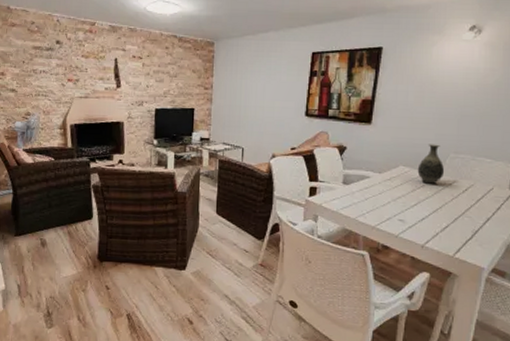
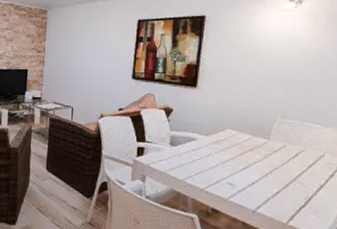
vase: present [417,144,445,185] -> none [245,108,273,150]

